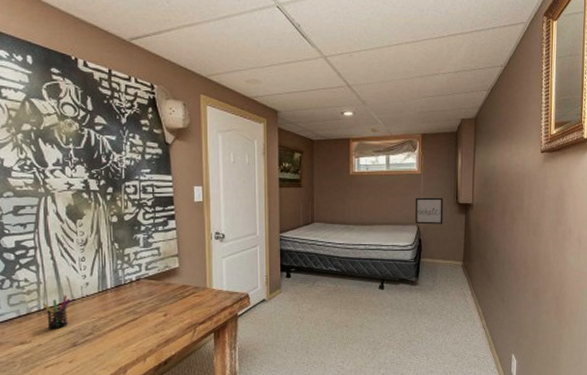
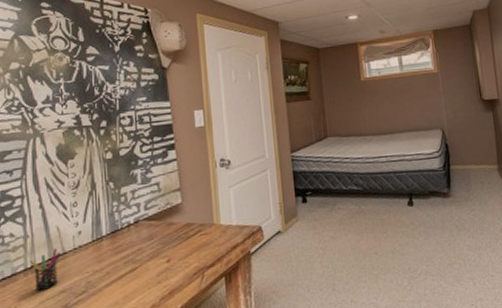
wall art: present [416,197,444,225] -> none [436,95,470,128]

